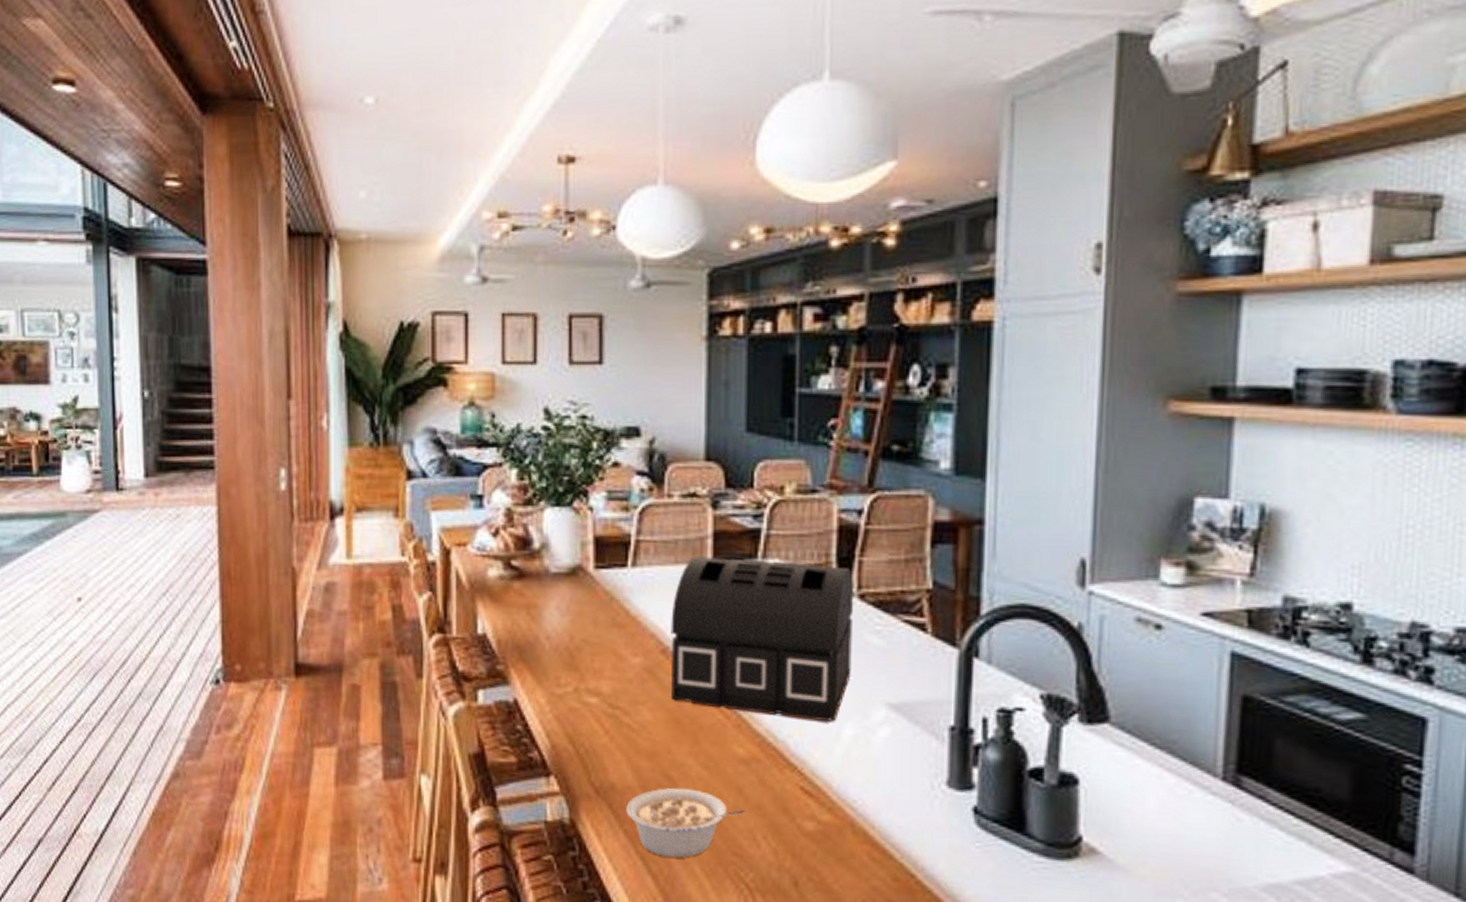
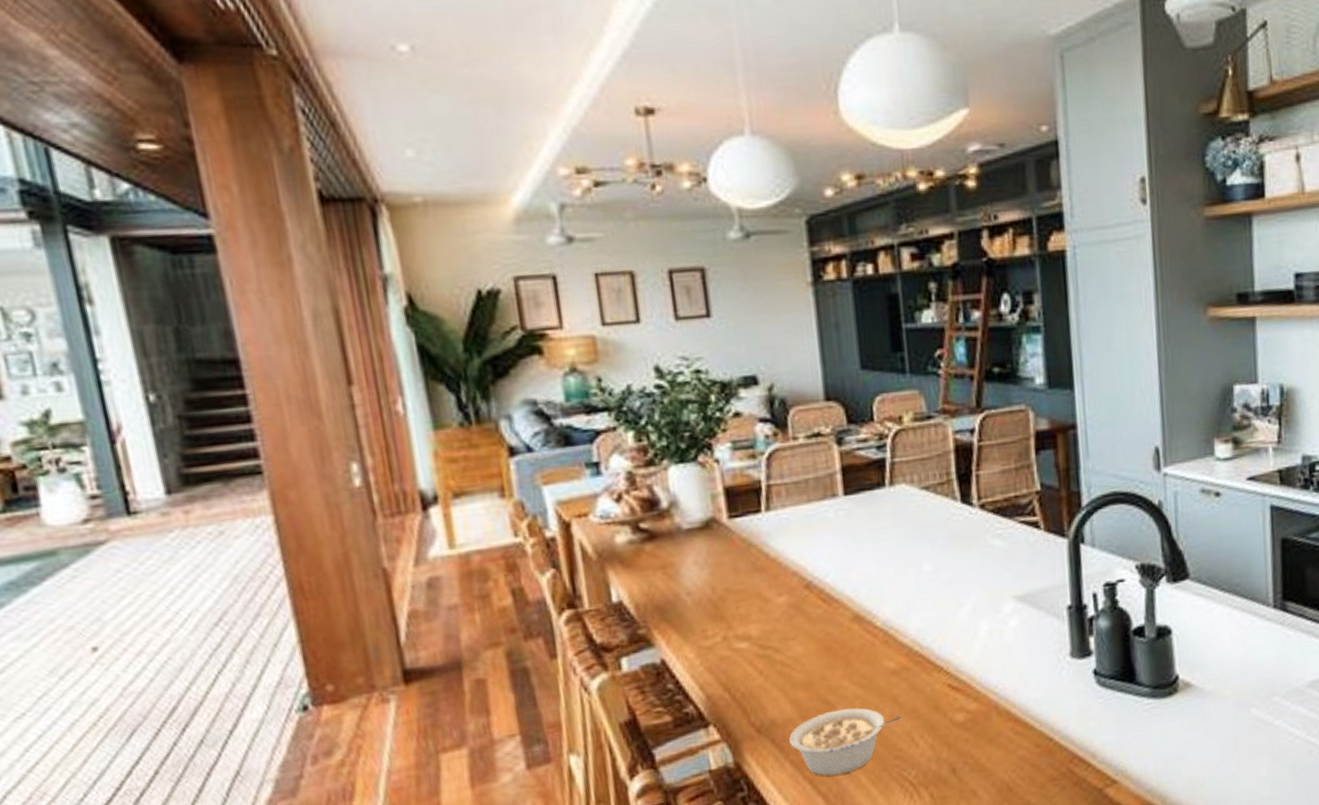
treasure chest: present [671,556,853,723] -> none [810,483,981,631]

